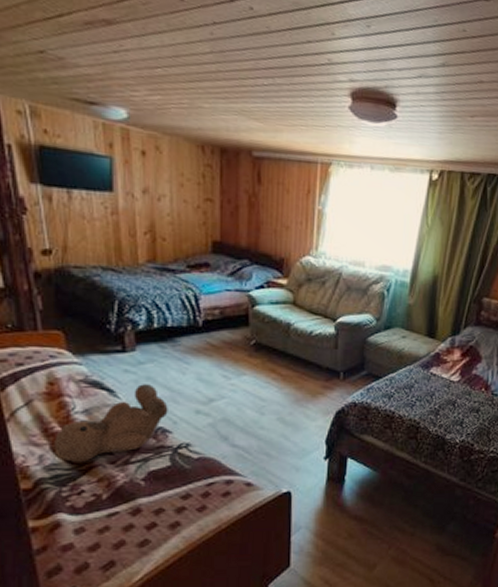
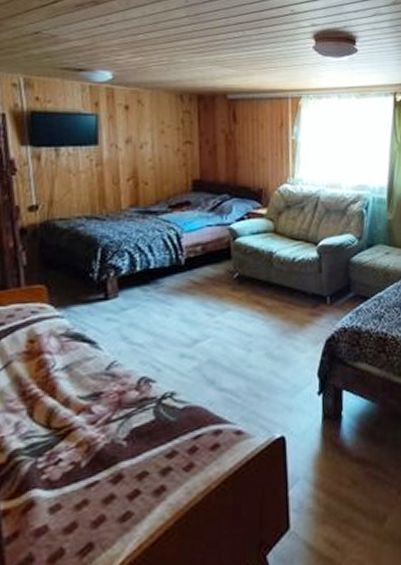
teddy bear: present [54,384,168,462] -> none [31,331,152,427]

